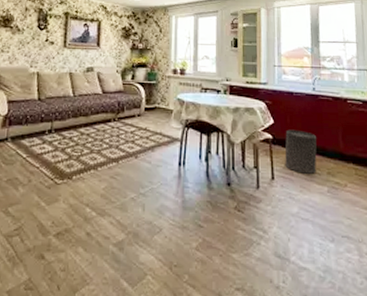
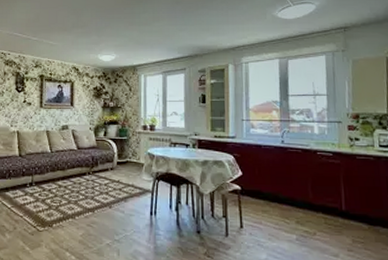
trash can: present [284,129,317,174] -> none [253,181,286,223]

